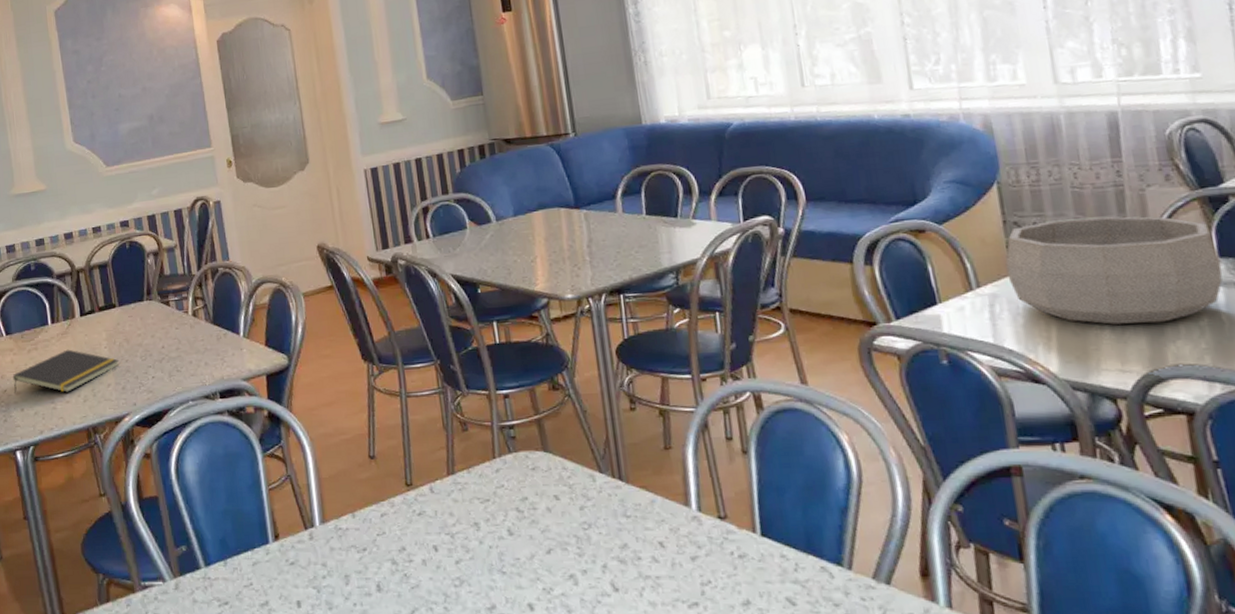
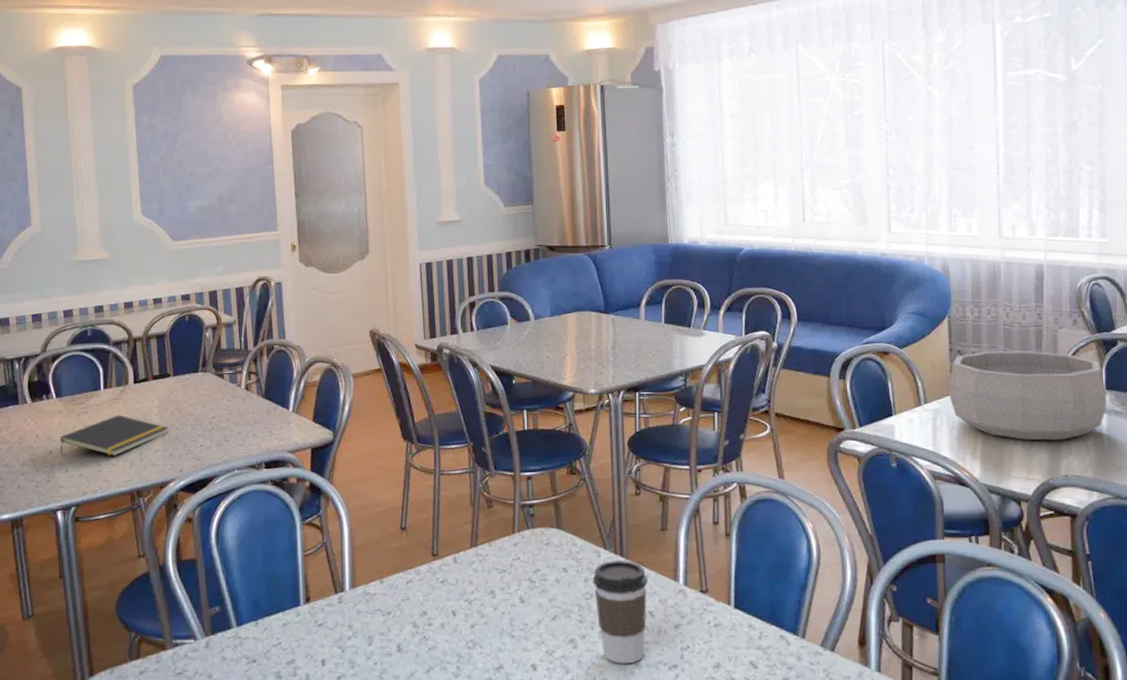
coffee cup: none [588,484,658,603] -> present [592,560,647,664]

